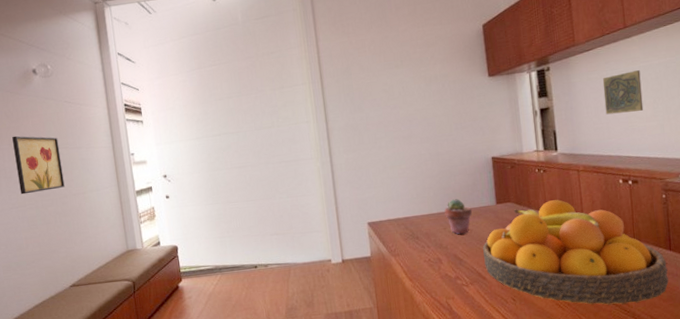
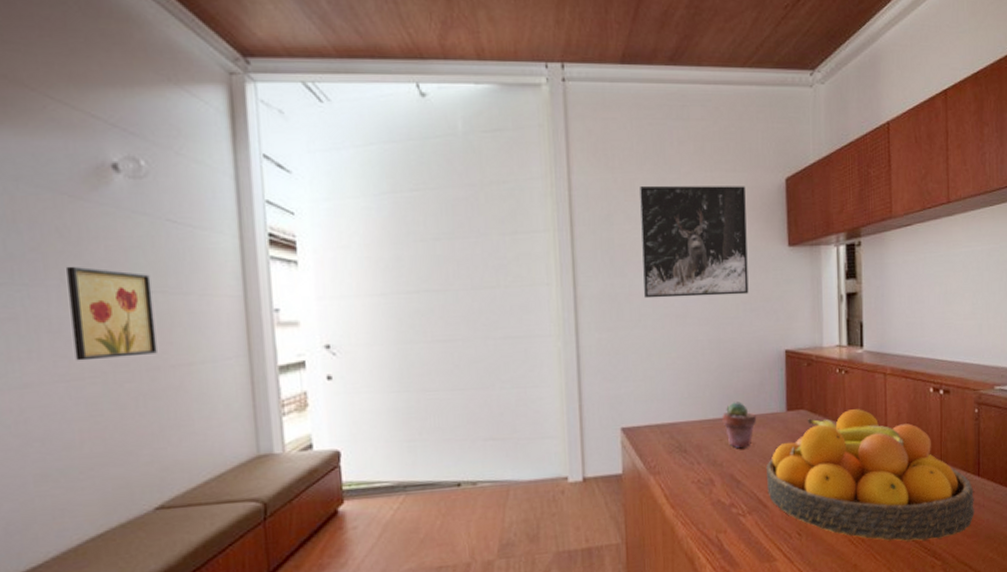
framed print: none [369,34,459,126] -> present [640,186,749,299]
decorative tile: present [602,70,644,115] -> none [919,256,962,307]

